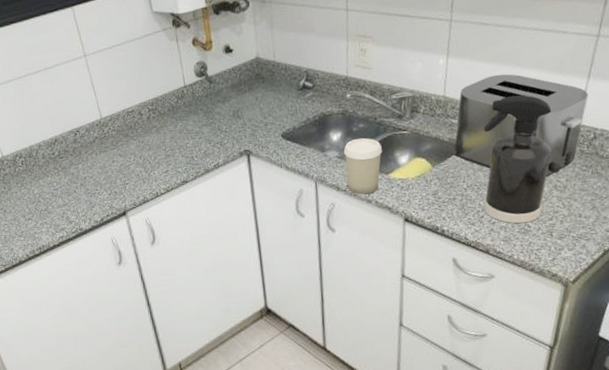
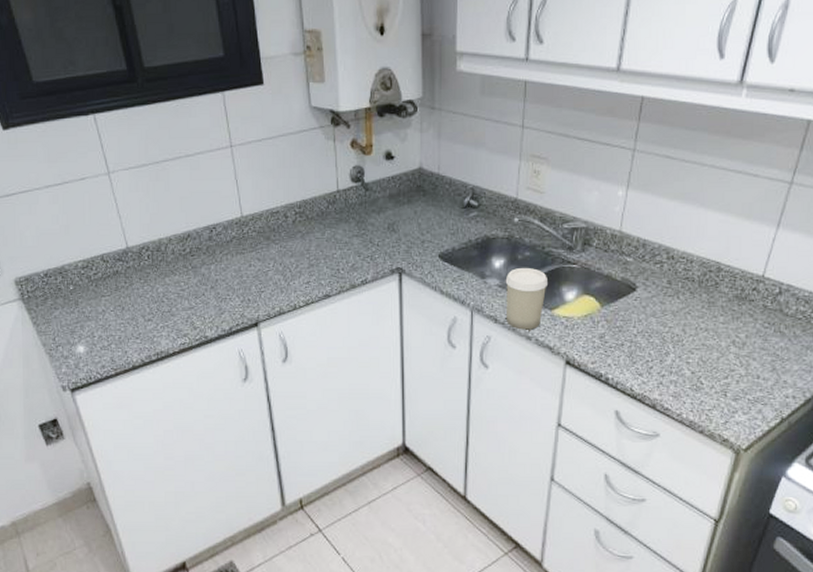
toaster: present [455,74,588,177] -> none [627,213,776,330]
spray bottle: present [483,95,552,224] -> none [654,238,736,379]

